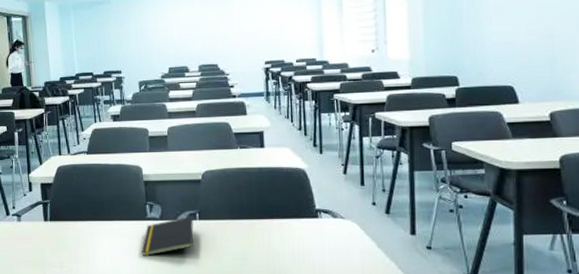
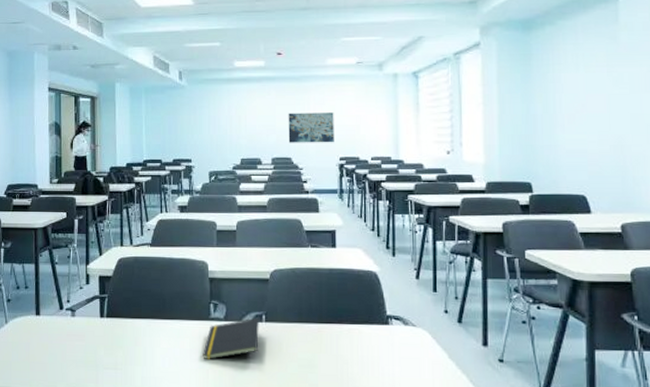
wall art: none [213,18,259,50] -> present [288,112,334,143]

